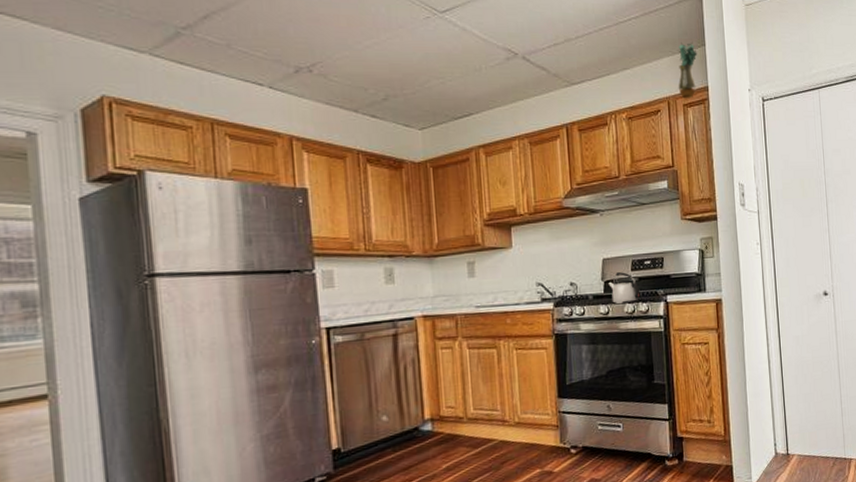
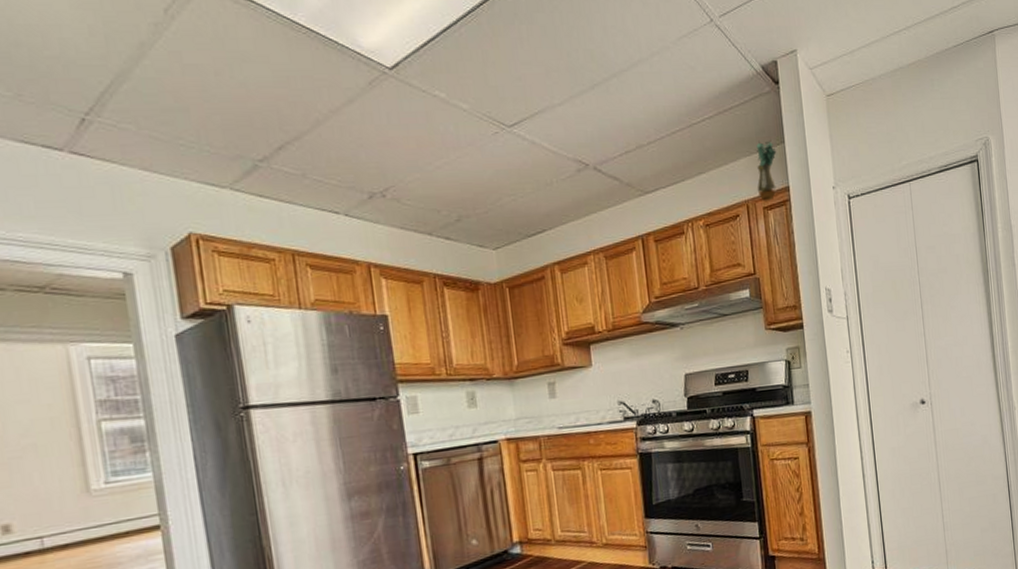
kettle: present [608,271,641,305] -> none [692,386,726,421]

